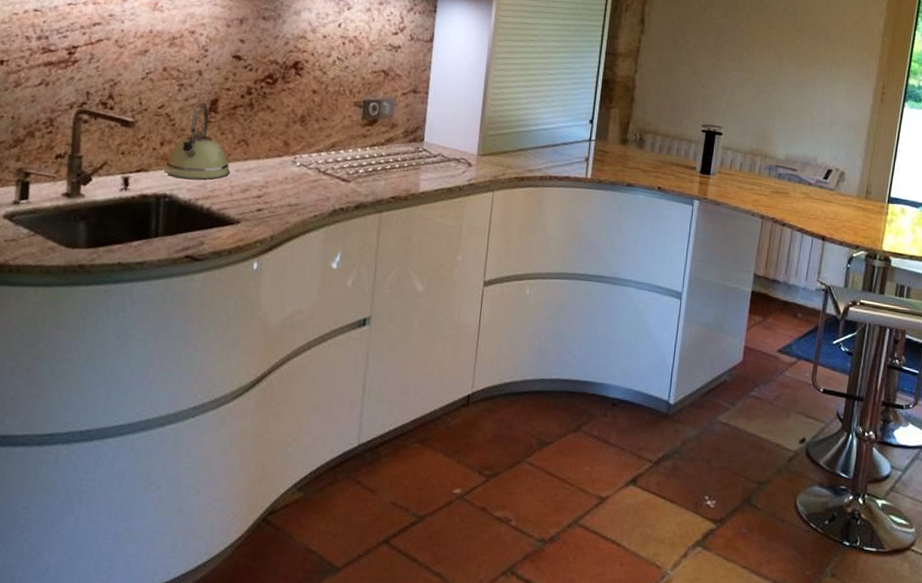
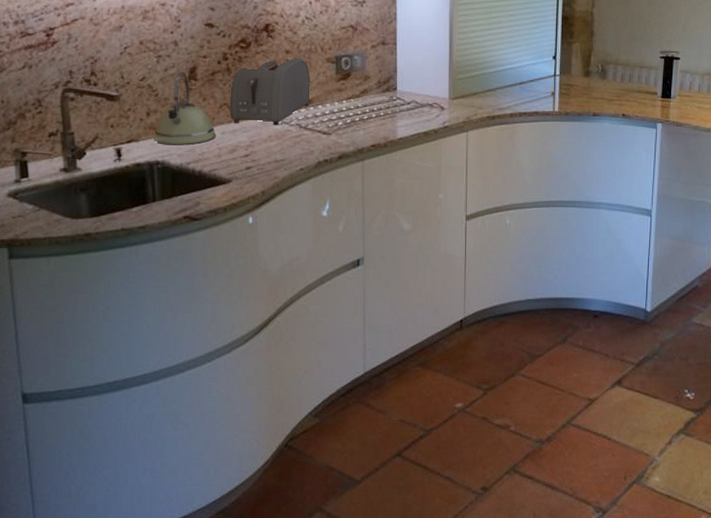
toaster: none [247,99,336,168] -> present [229,58,312,126]

